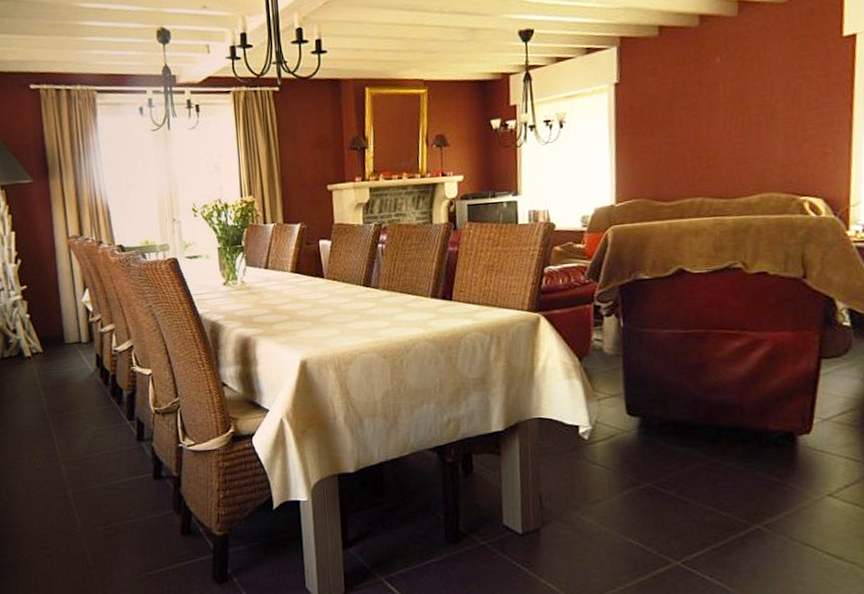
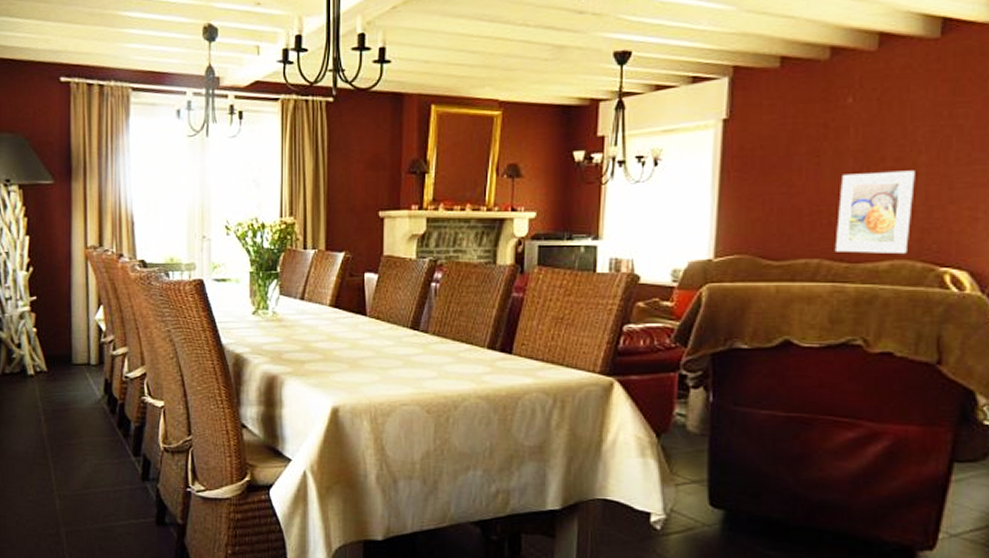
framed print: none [714,116,775,191] -> present [834,170,915,254]

